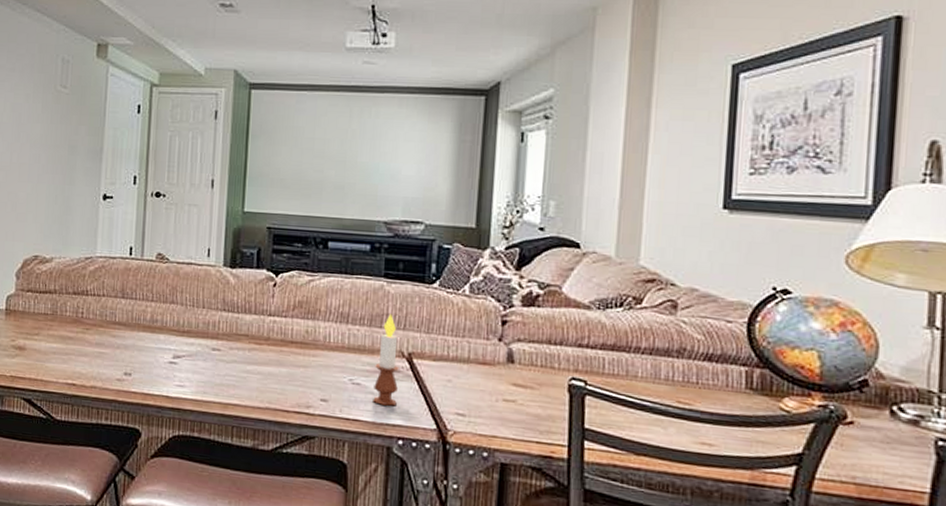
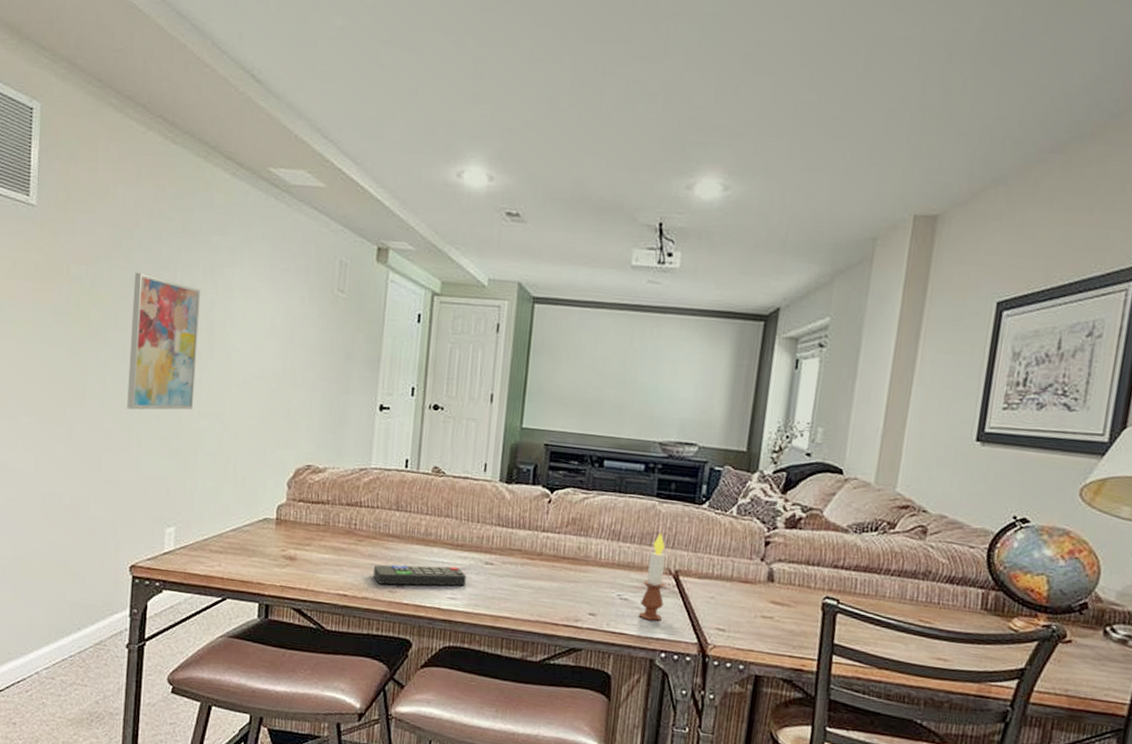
remote control: none [101,352,194,373] -> present [374,564,467,586]

